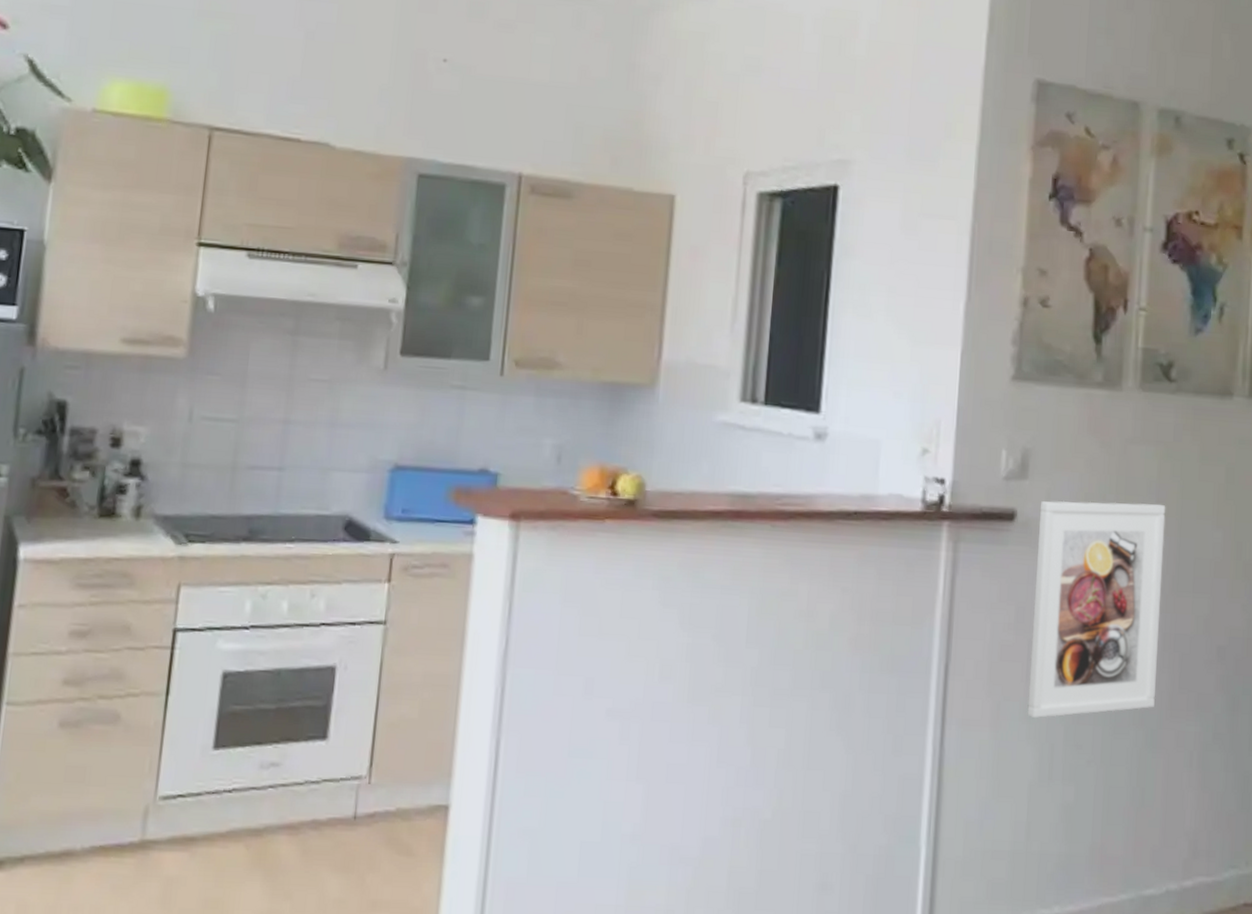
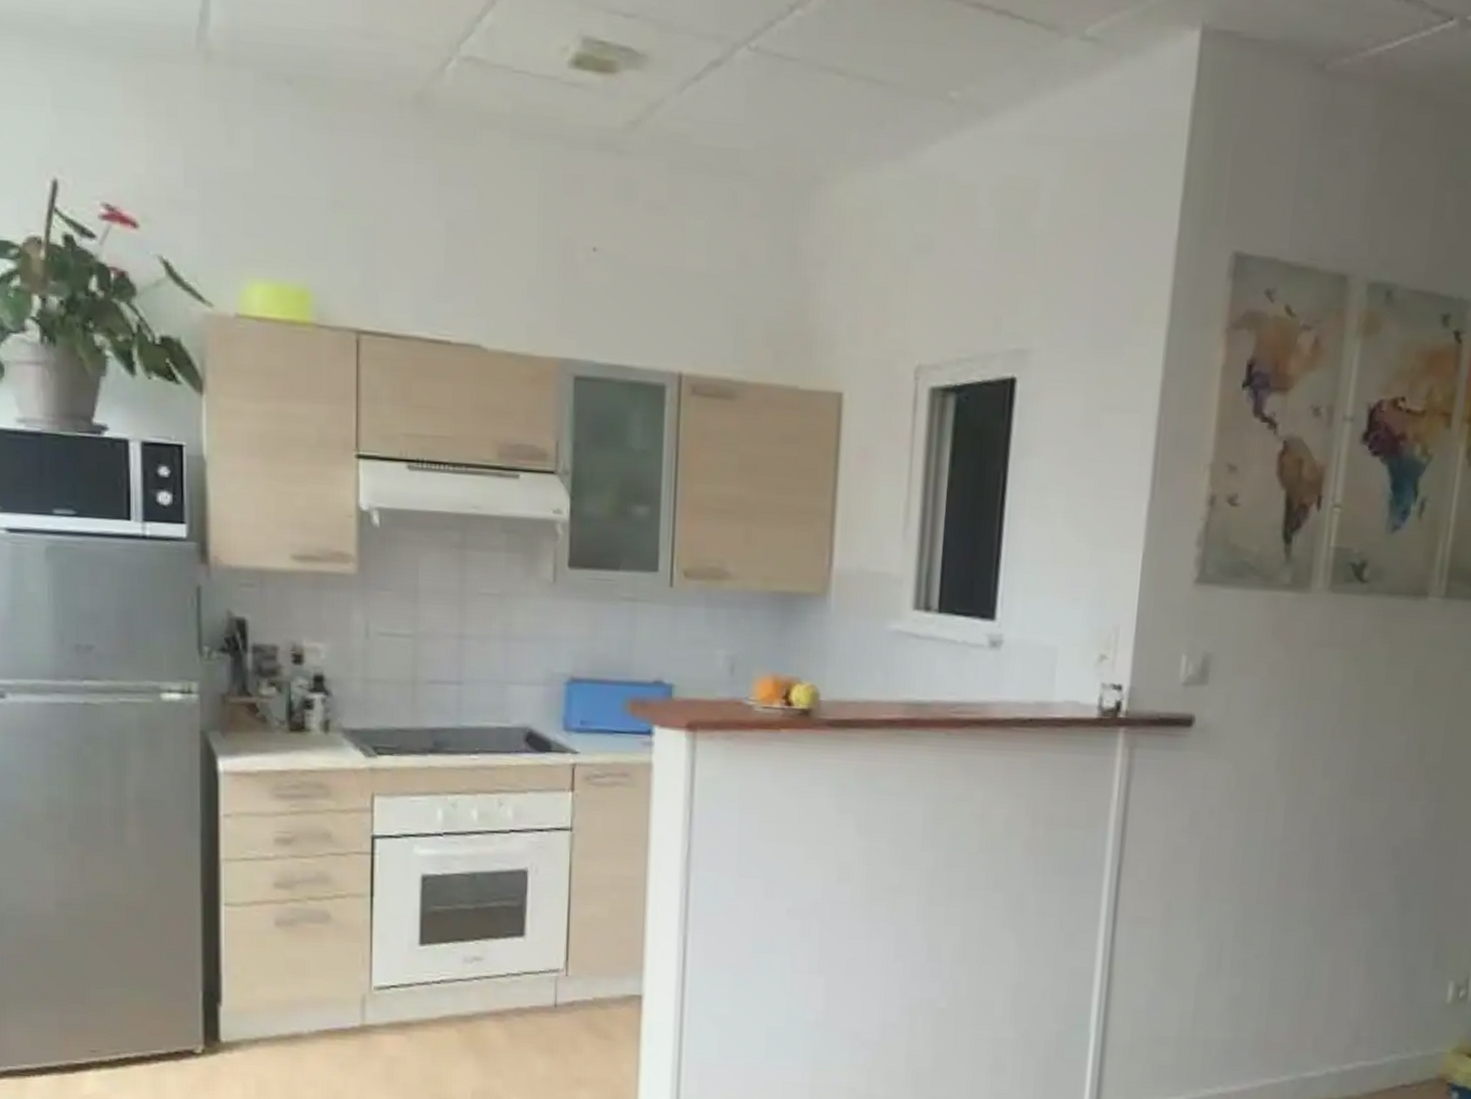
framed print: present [1027,500,1166,719] -> none [1198,705,1350,917]

